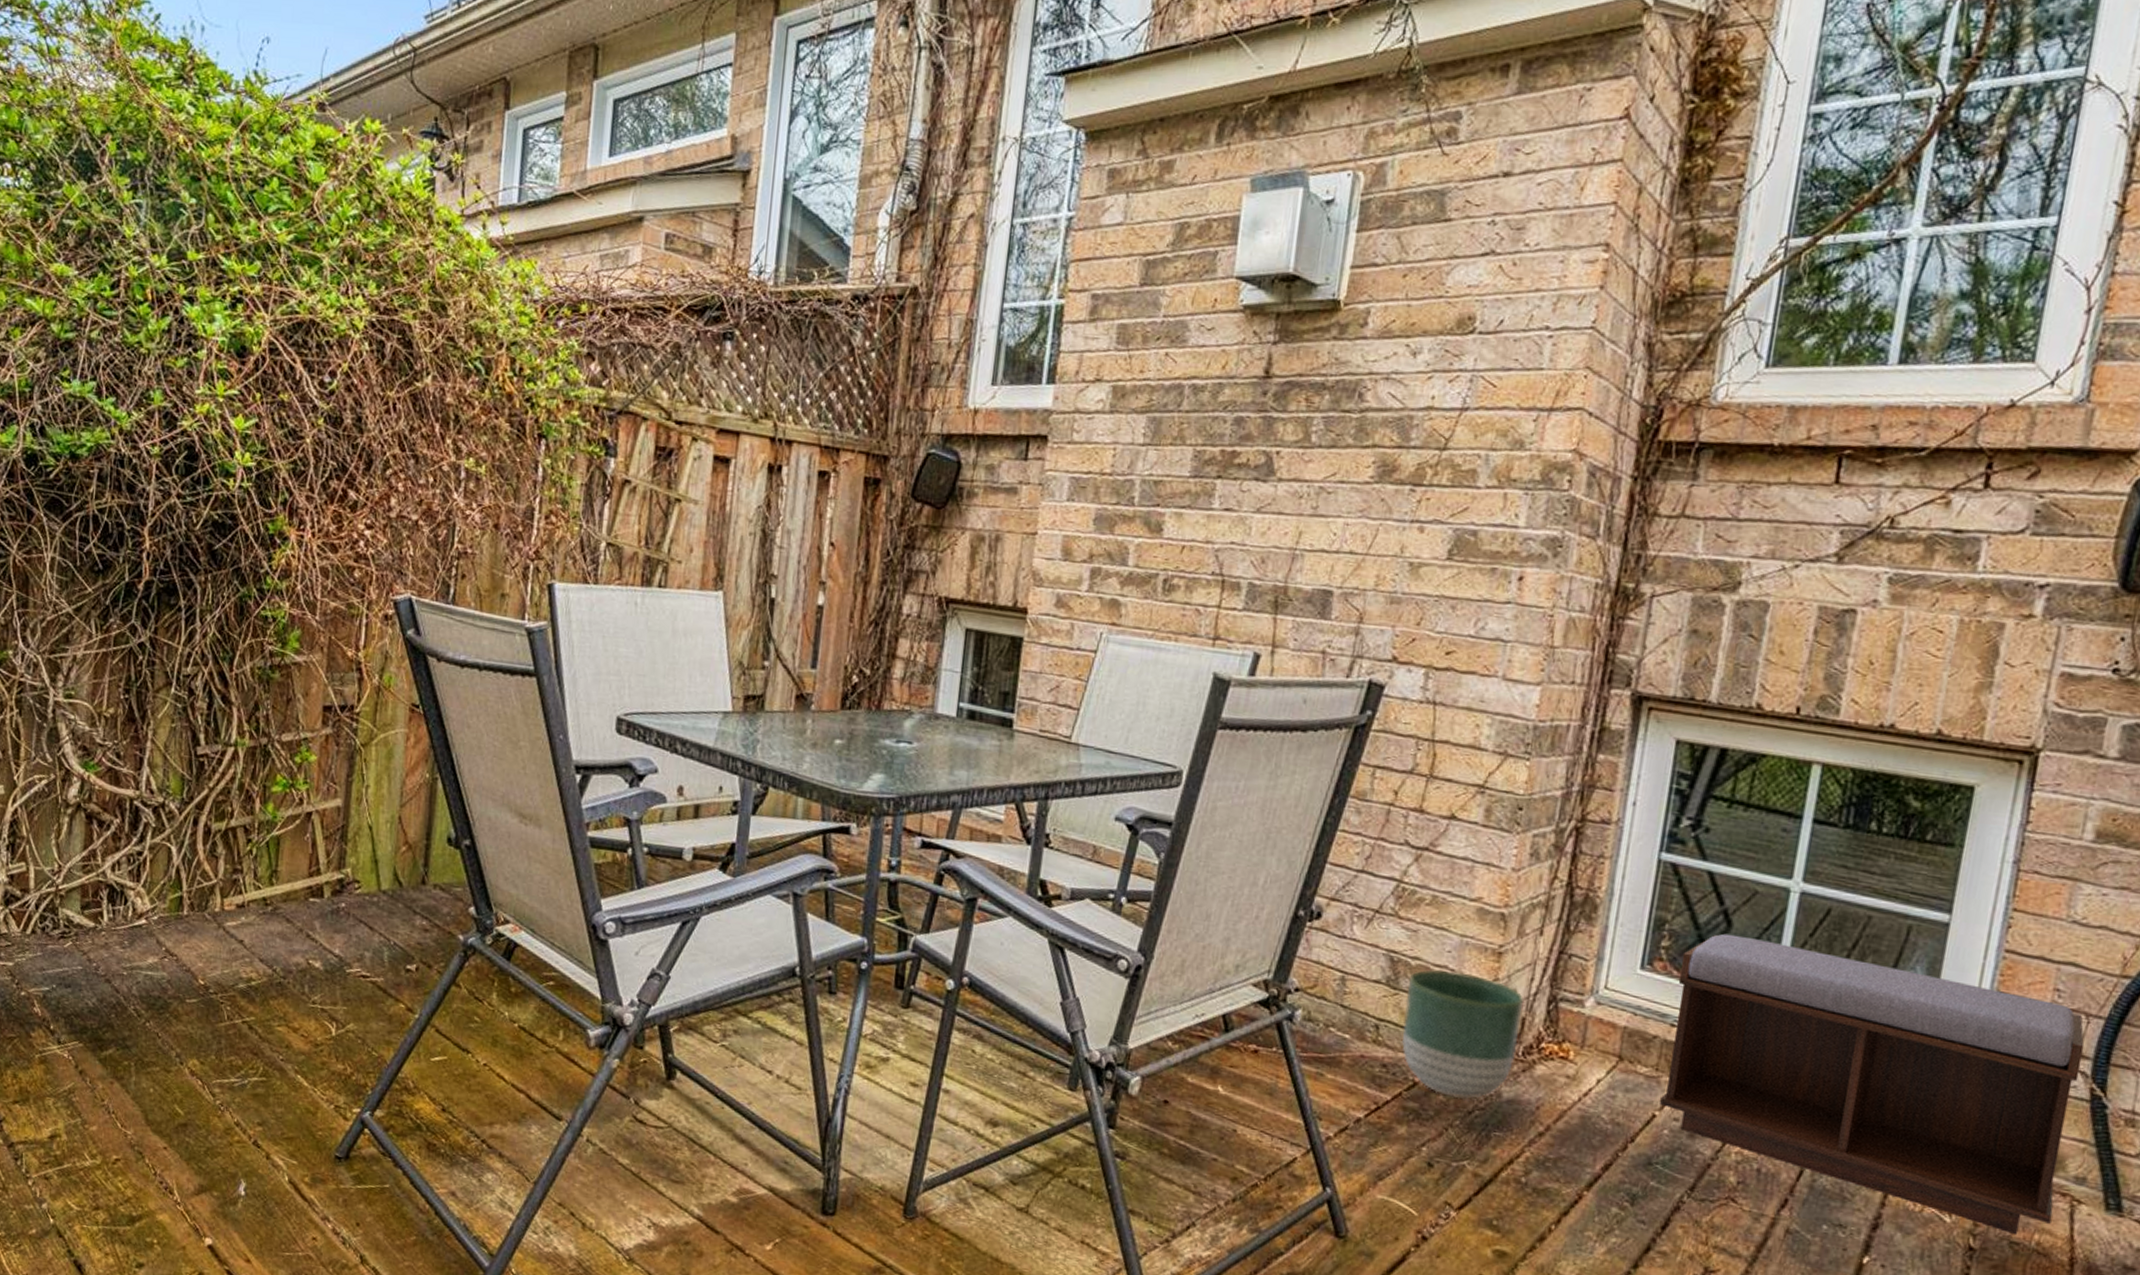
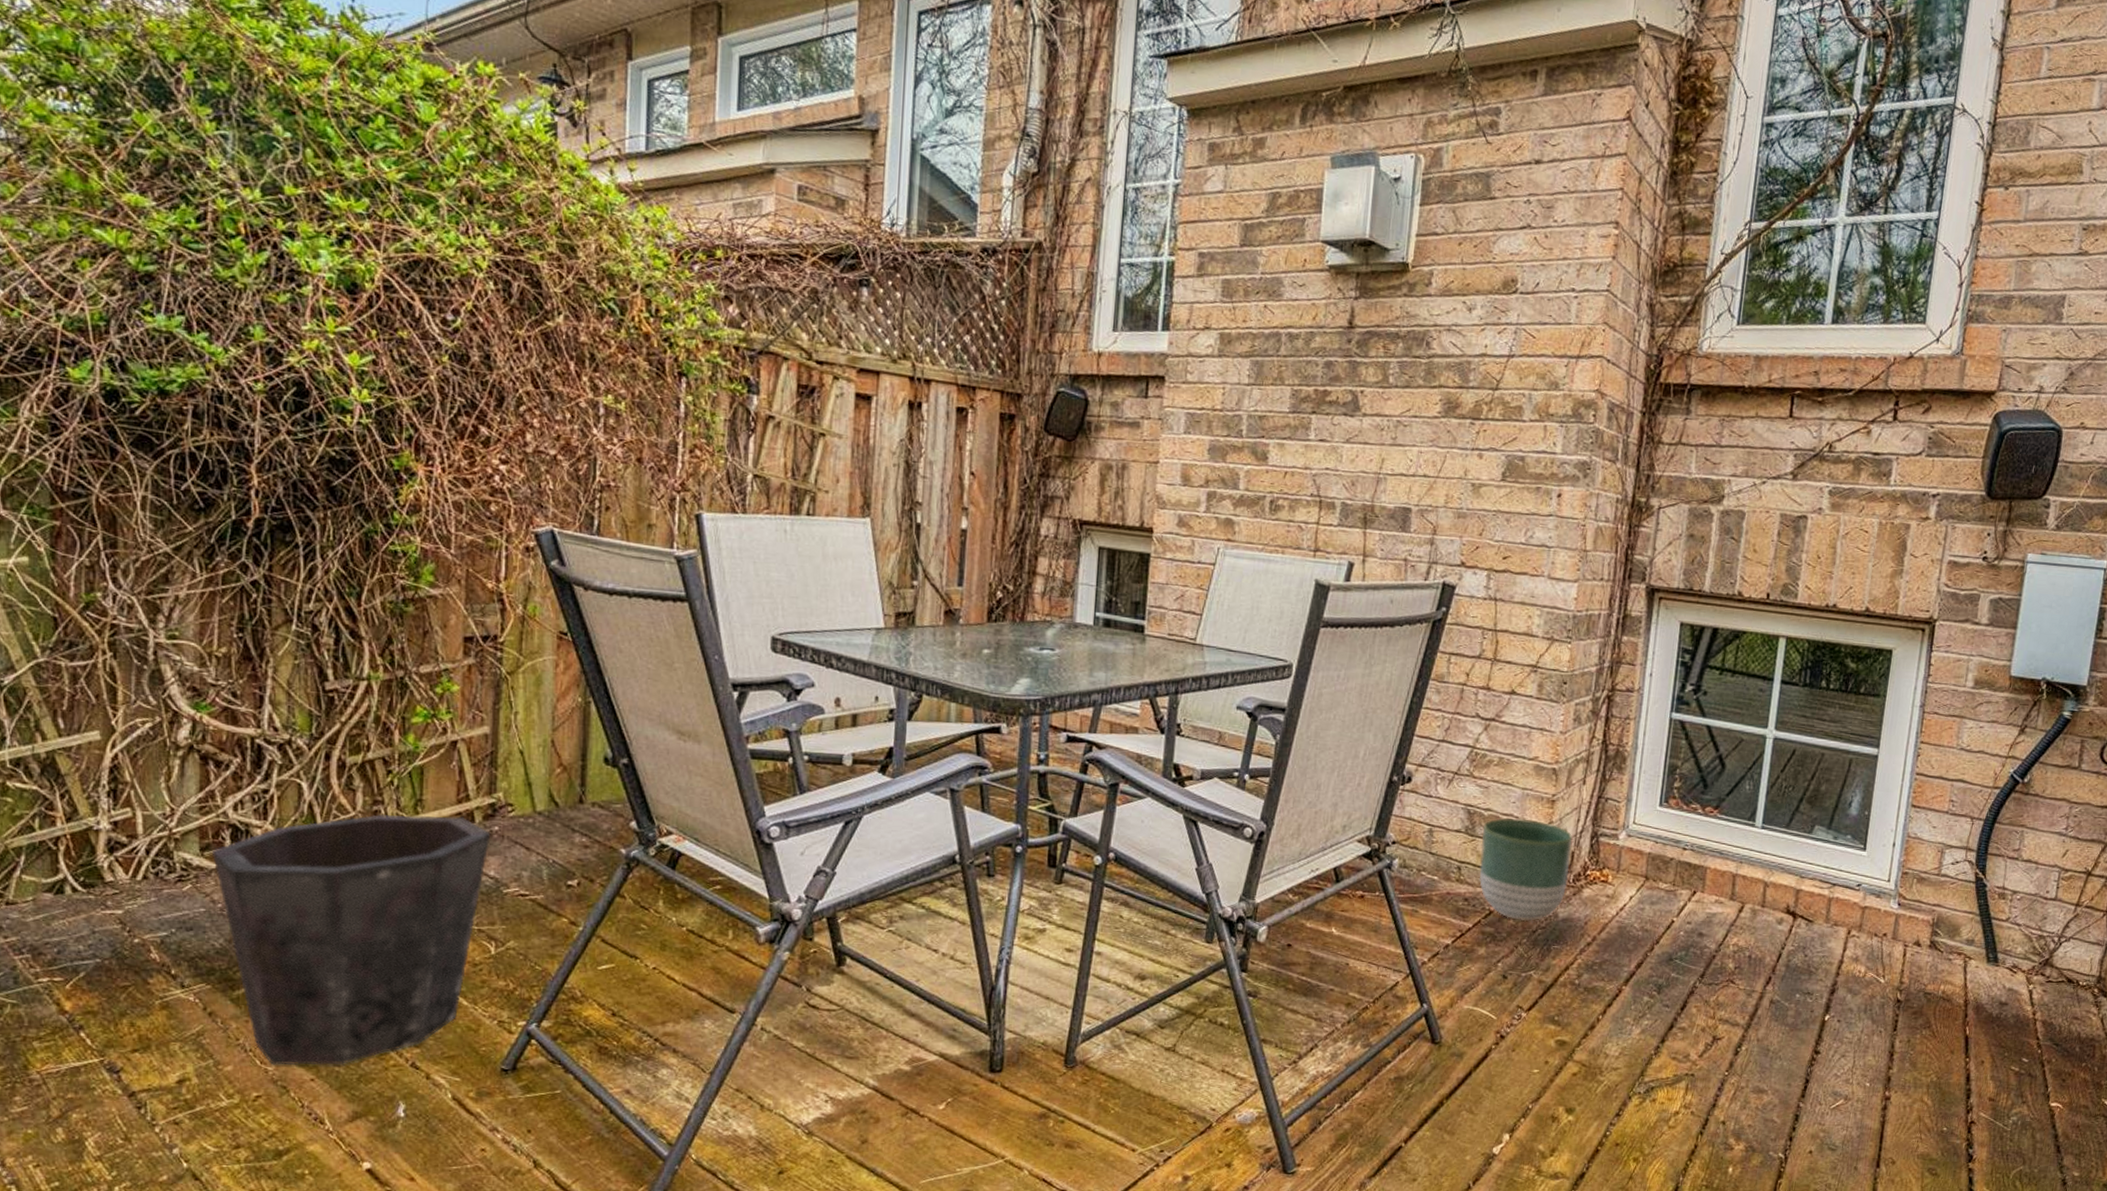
waste bin: none [91,883,338,1136] -> present [213,815,491,1066]
bench: present [1660,933,2085,1236] -> none [1677,774,1971,988]

